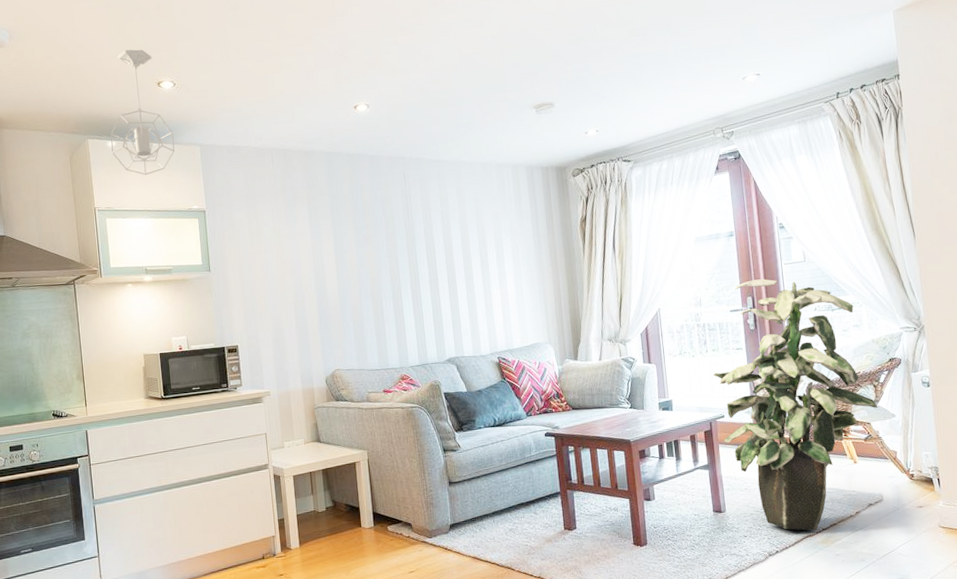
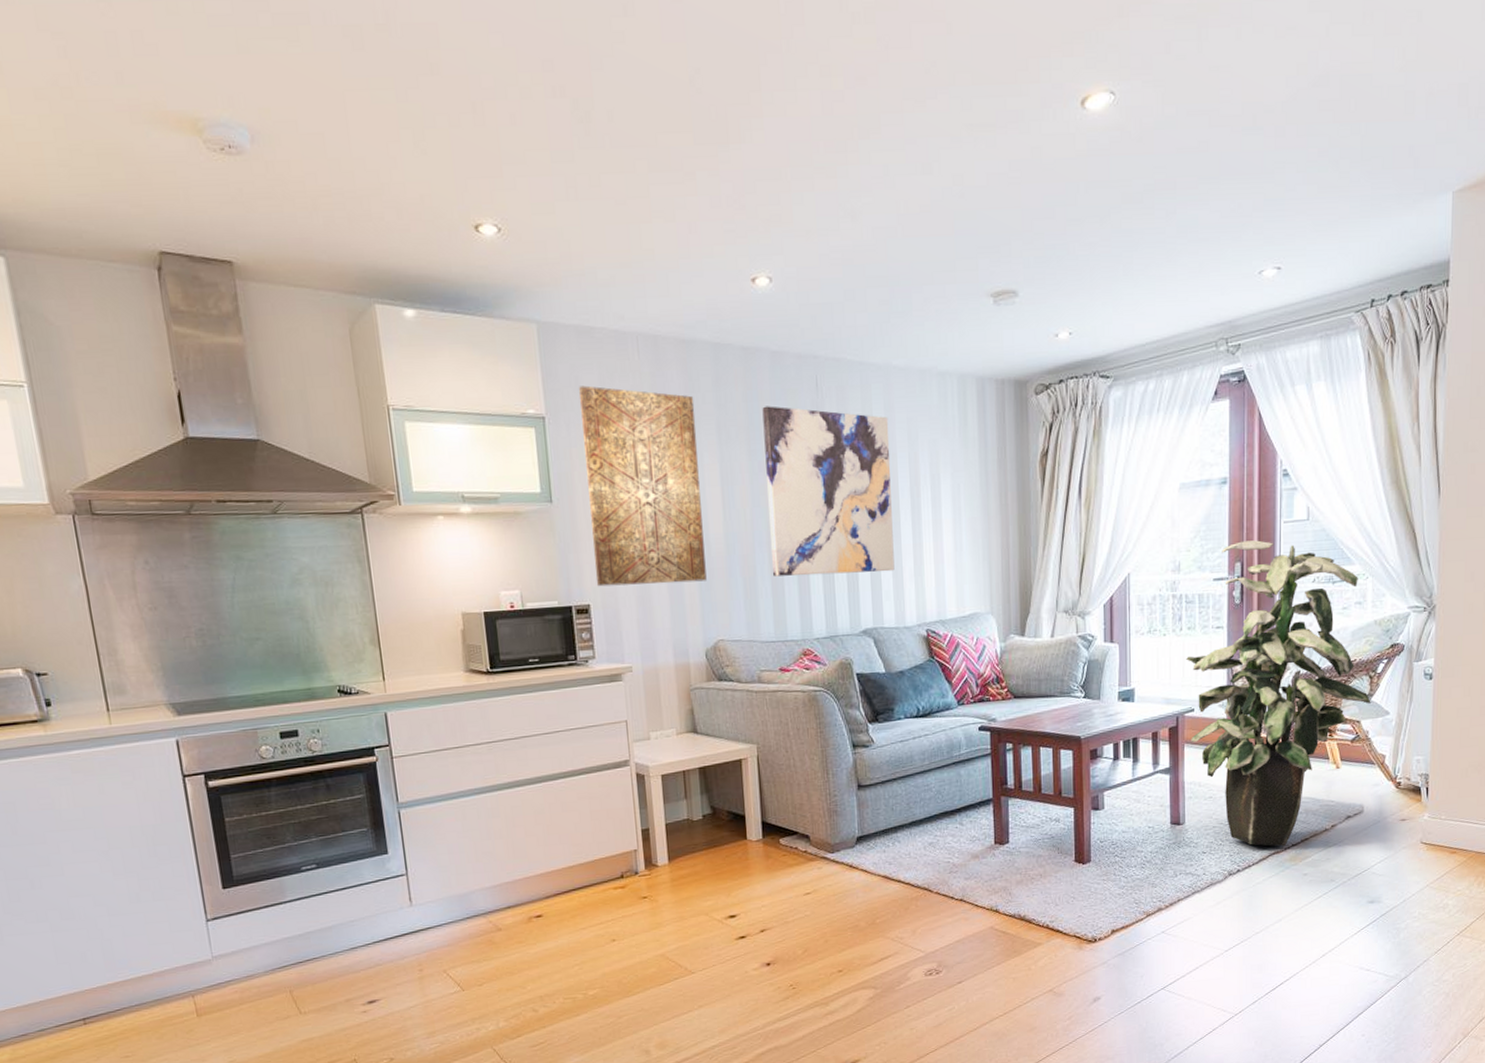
pendant light: present [110,49,175,176] -> none [407,171,501,363]
wall art: none [229,187,326,332] -> present [578,385,707,587]
wall art: none [364,194,470,320] -> present [762,406,895,577]

